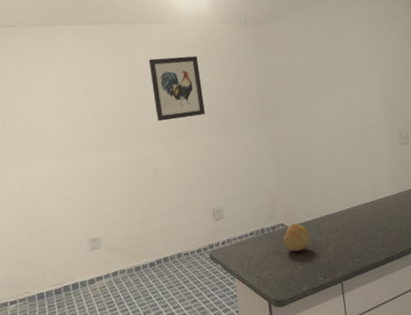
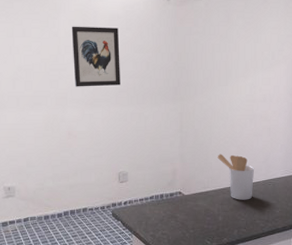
fruit: present [283,223,310,252] -> none [179,193,203,217]
utensil holder: none [317,176,362,227] -> present [217,154,255,200]

